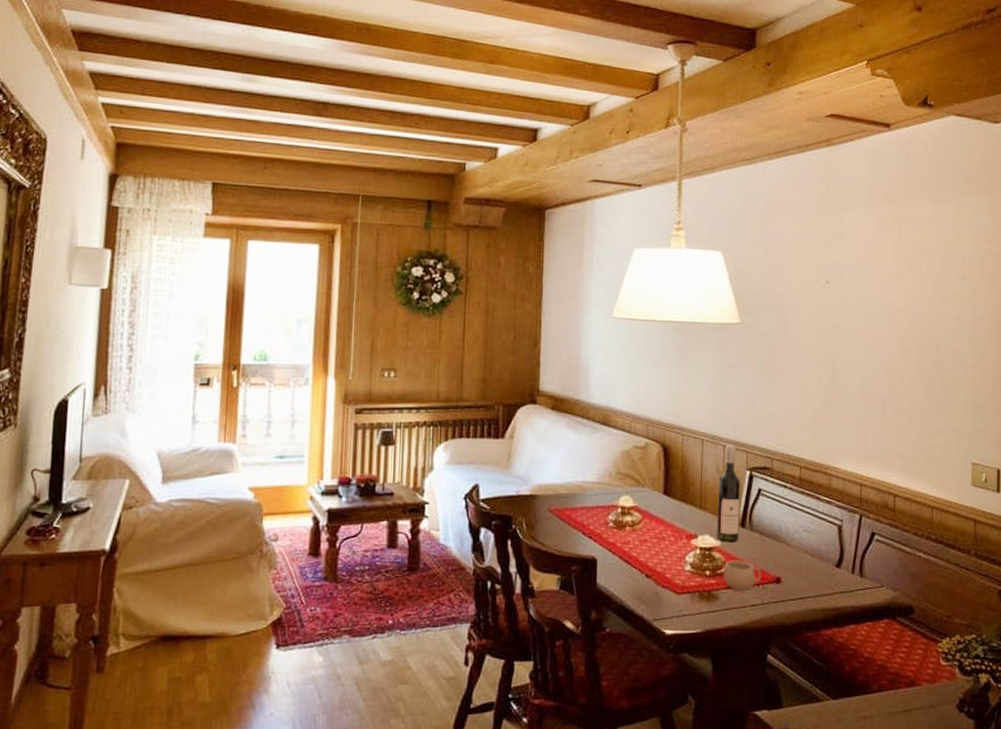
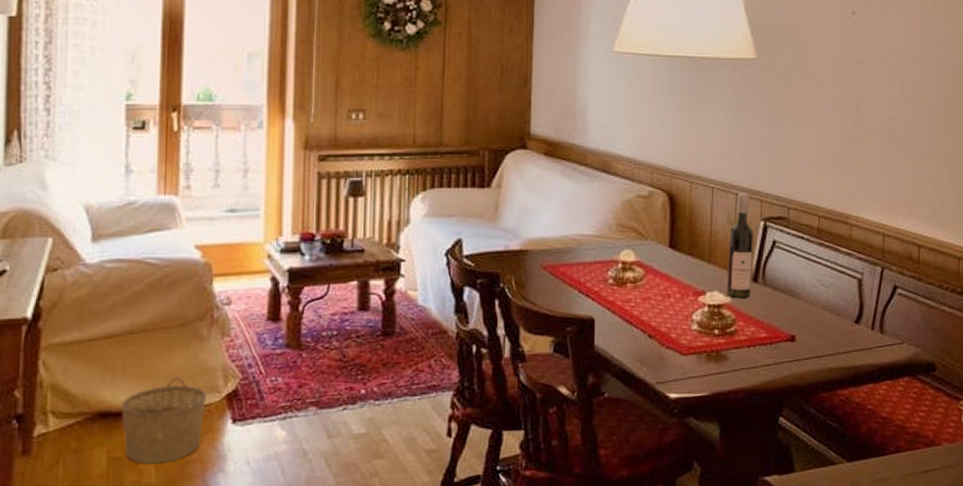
basket: none [181,605,255,684] -> present [121,377,206,464]
mug: present [723,560,762,591] -> none [733,318,775,350]

